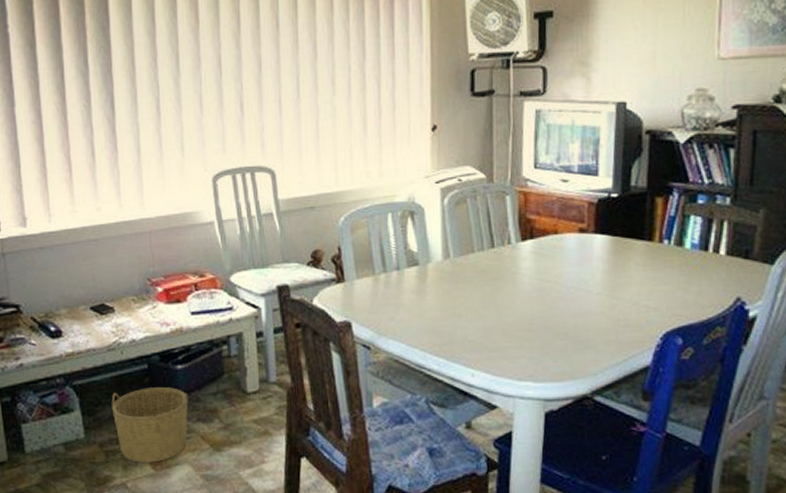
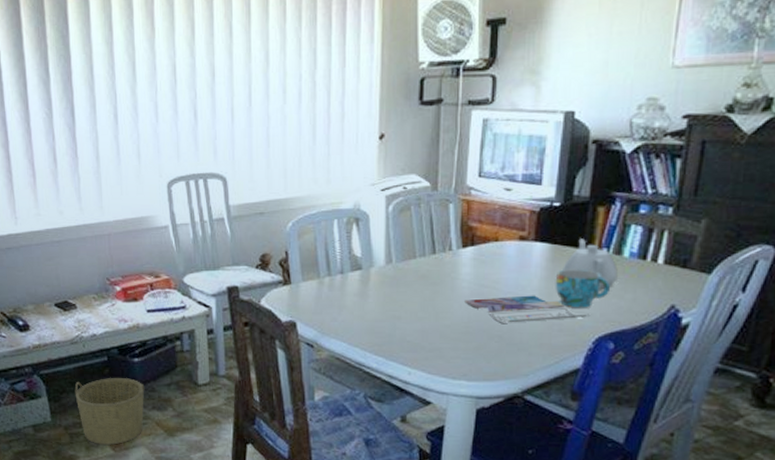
folded map: none [527,289,655,320] -> present [465,295,589,323]
cup: none [618,261,674,302] -> present [555,269,610,308]
teapot: none [625,230,681,282] -> present [563,238,618,289]

